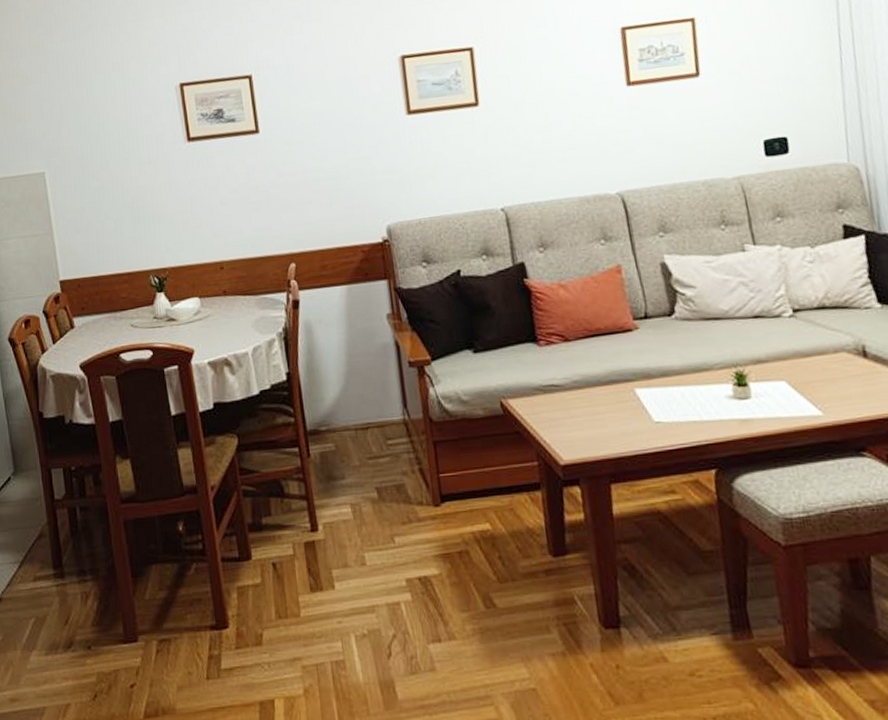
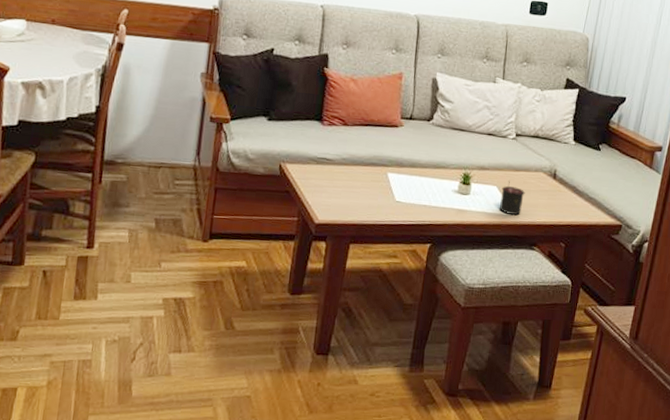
candle: none [793,371,831,415] -> present [500,181,525,215]

